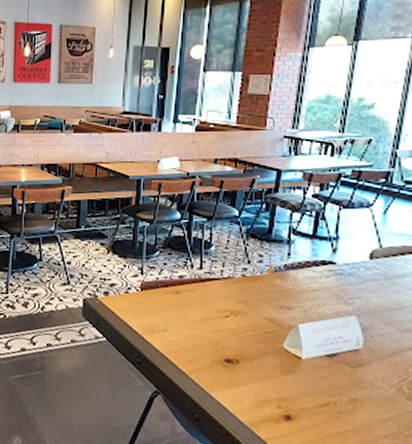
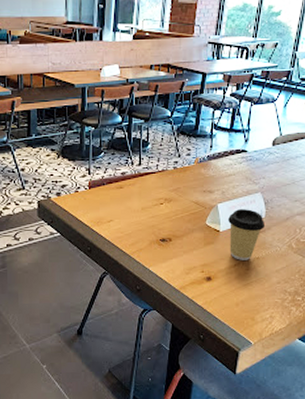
coffee cup: none [313,333,362,401] -> present [228,209,264,260]

